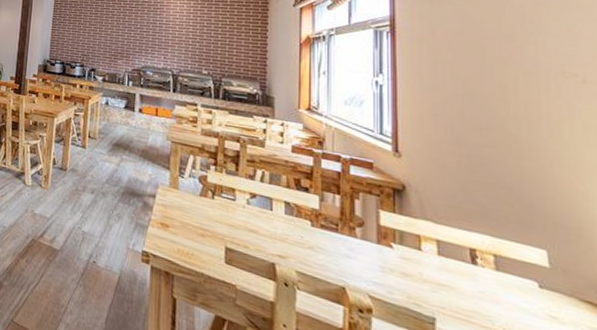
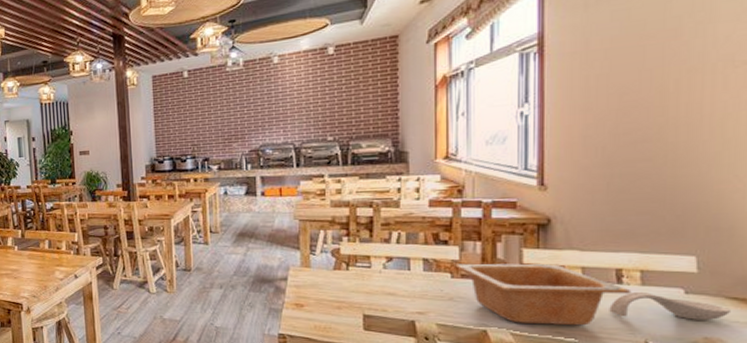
serving bowl: none [314,213,486,303] -> present [453,263,632,326]
spoon rest: none [465,275,586,322] -> present [609,291,730,320]

